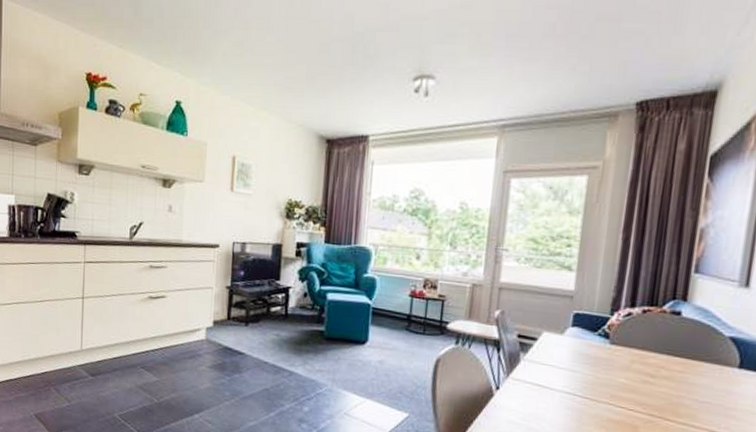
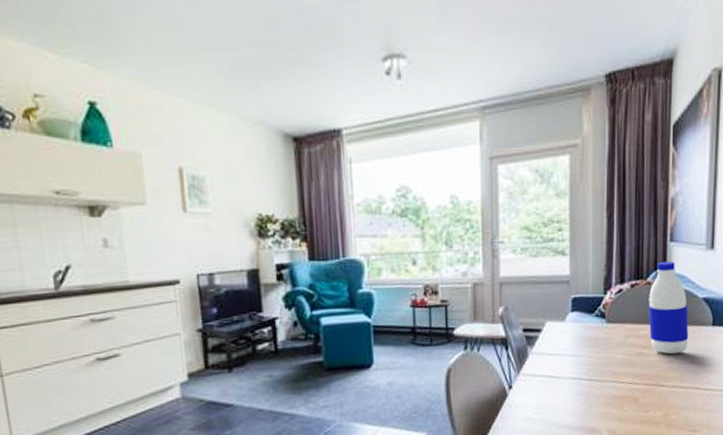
water bottle: none [659,291,710,391] -> present [648,261,689,355]

